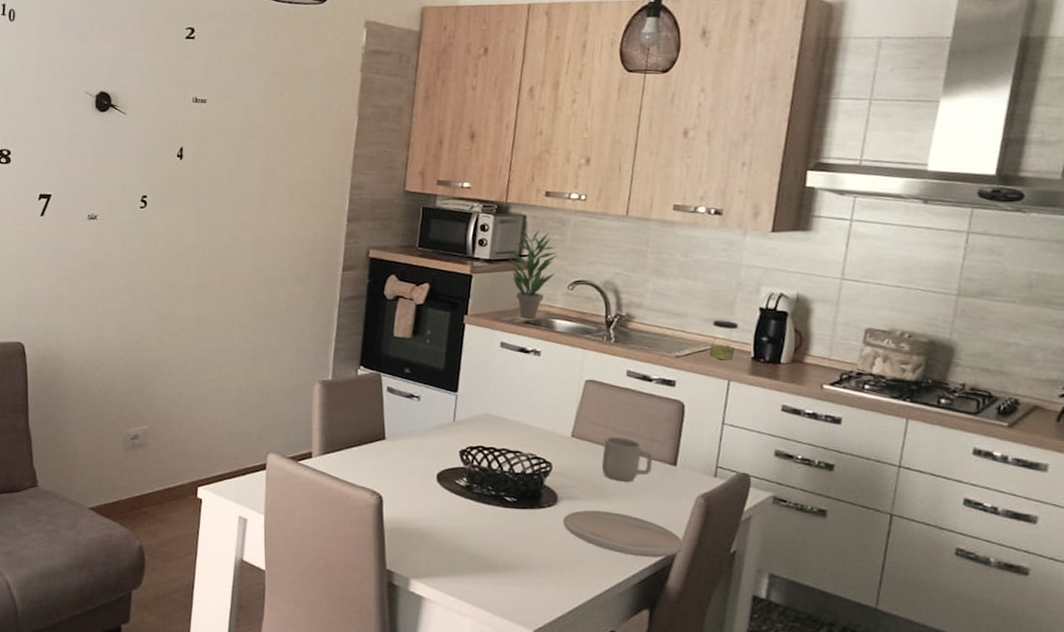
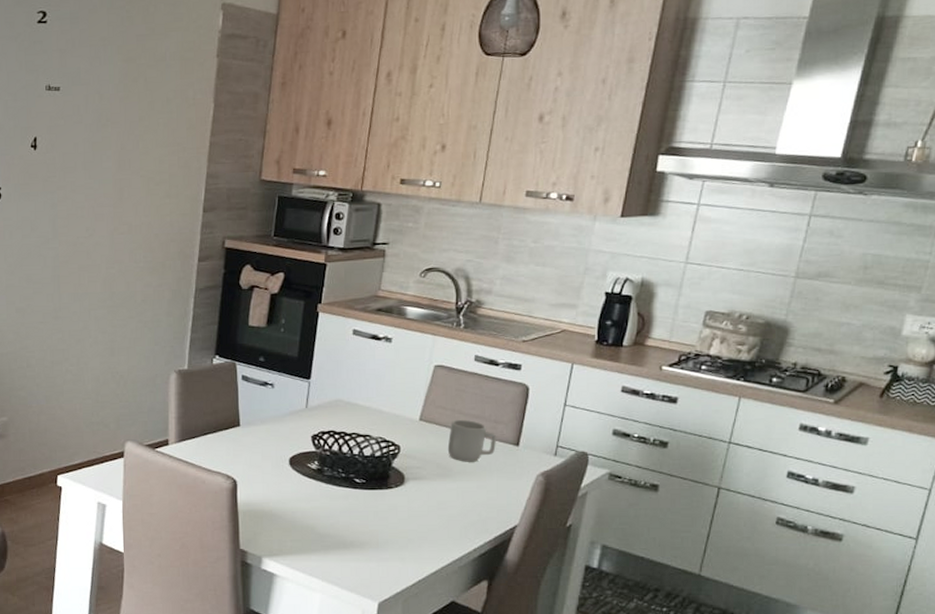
potted plant: present [509,230,558,318] -> none [363,217,412,306]
plate: present [562,510,684,557] -> none [409,490,523,532]
jar: present [709,320,739,360] -> none [554,305,585,344]

